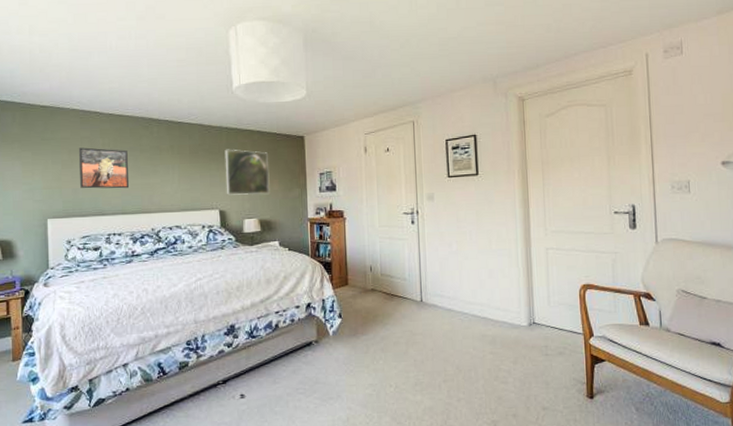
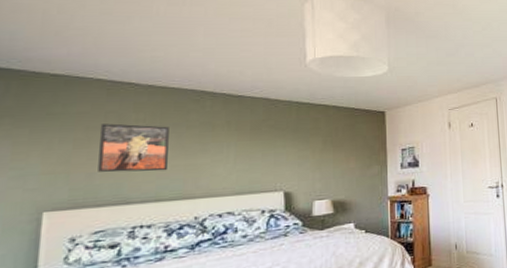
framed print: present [225,149,269,196] -> none [293,124,344,175]

